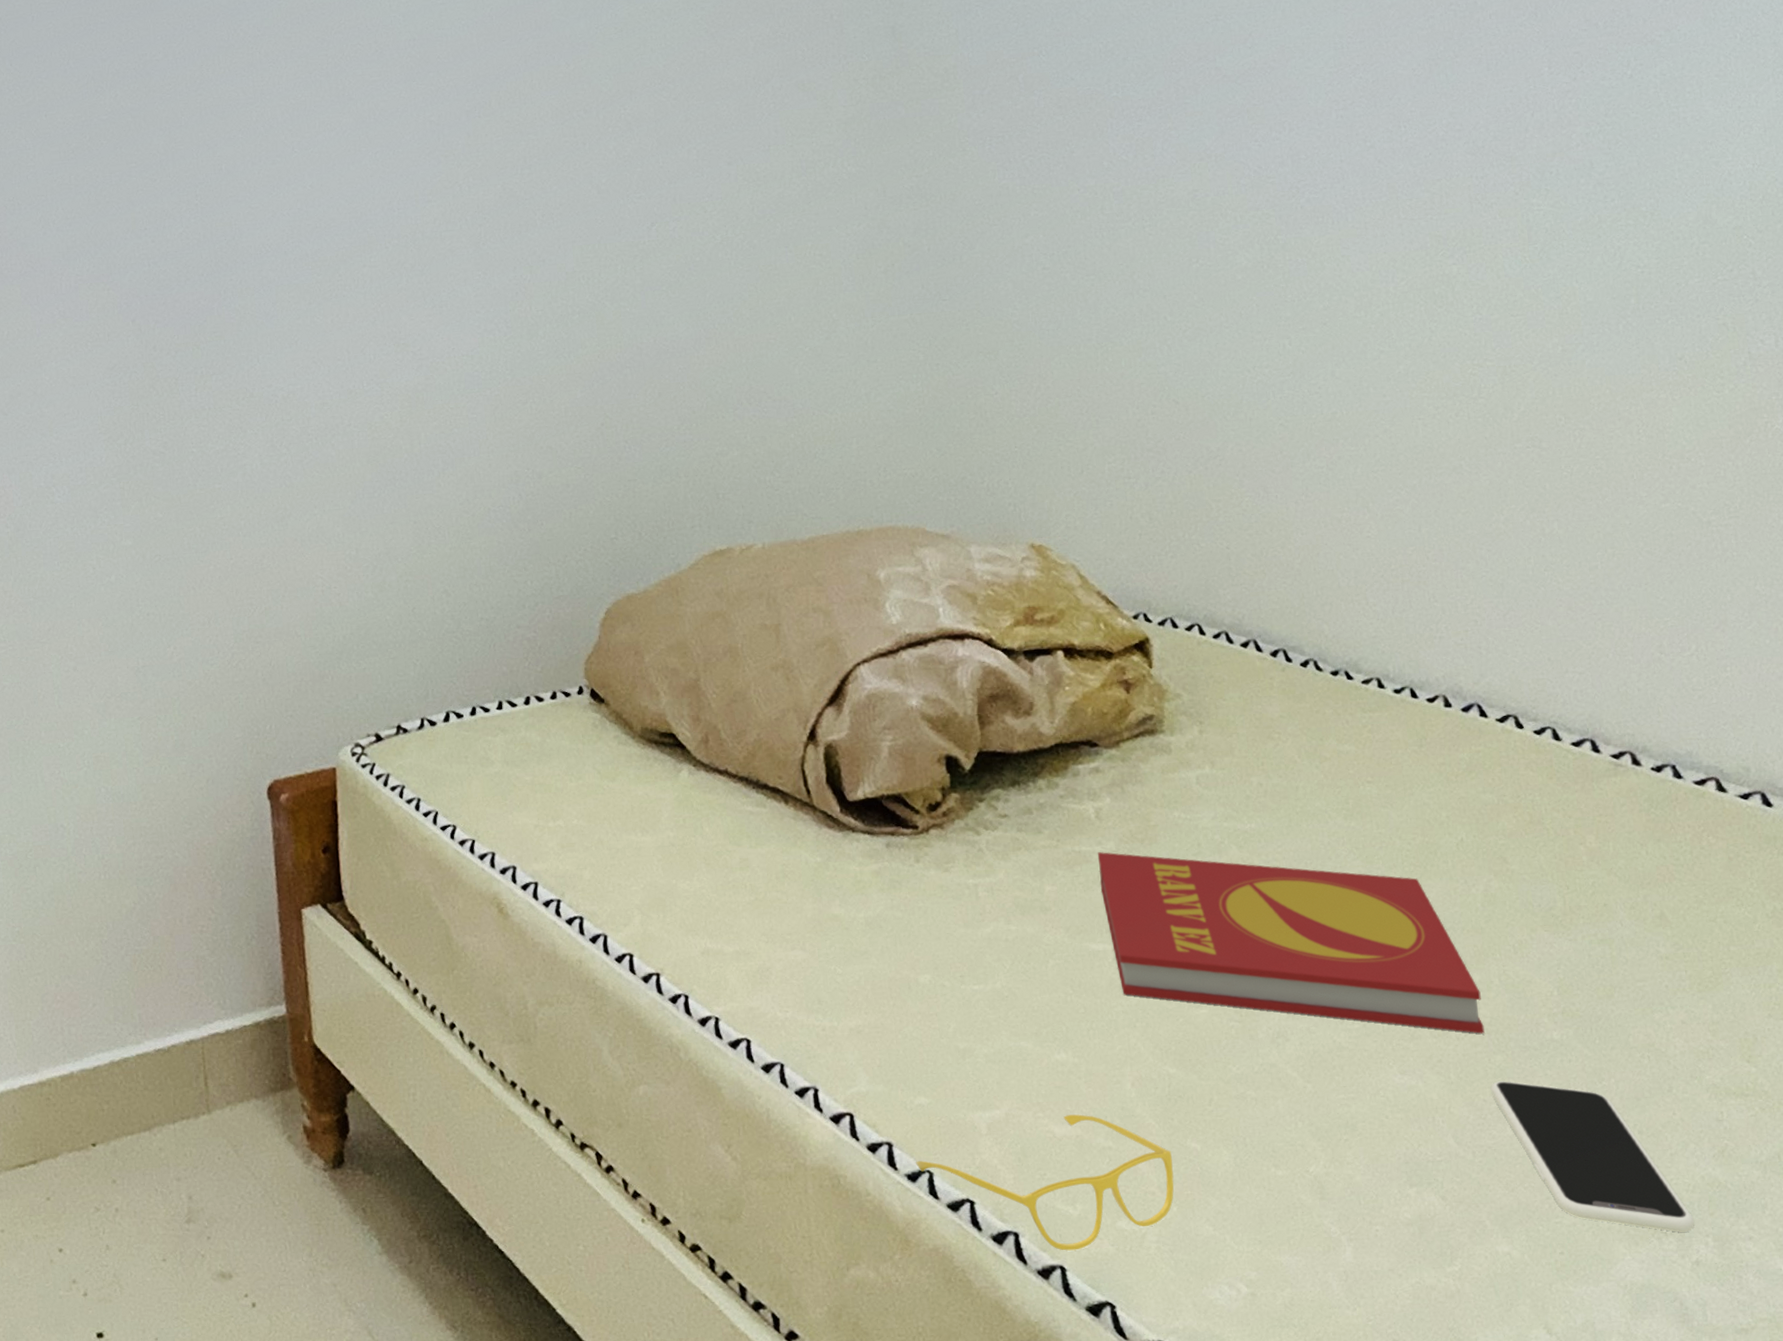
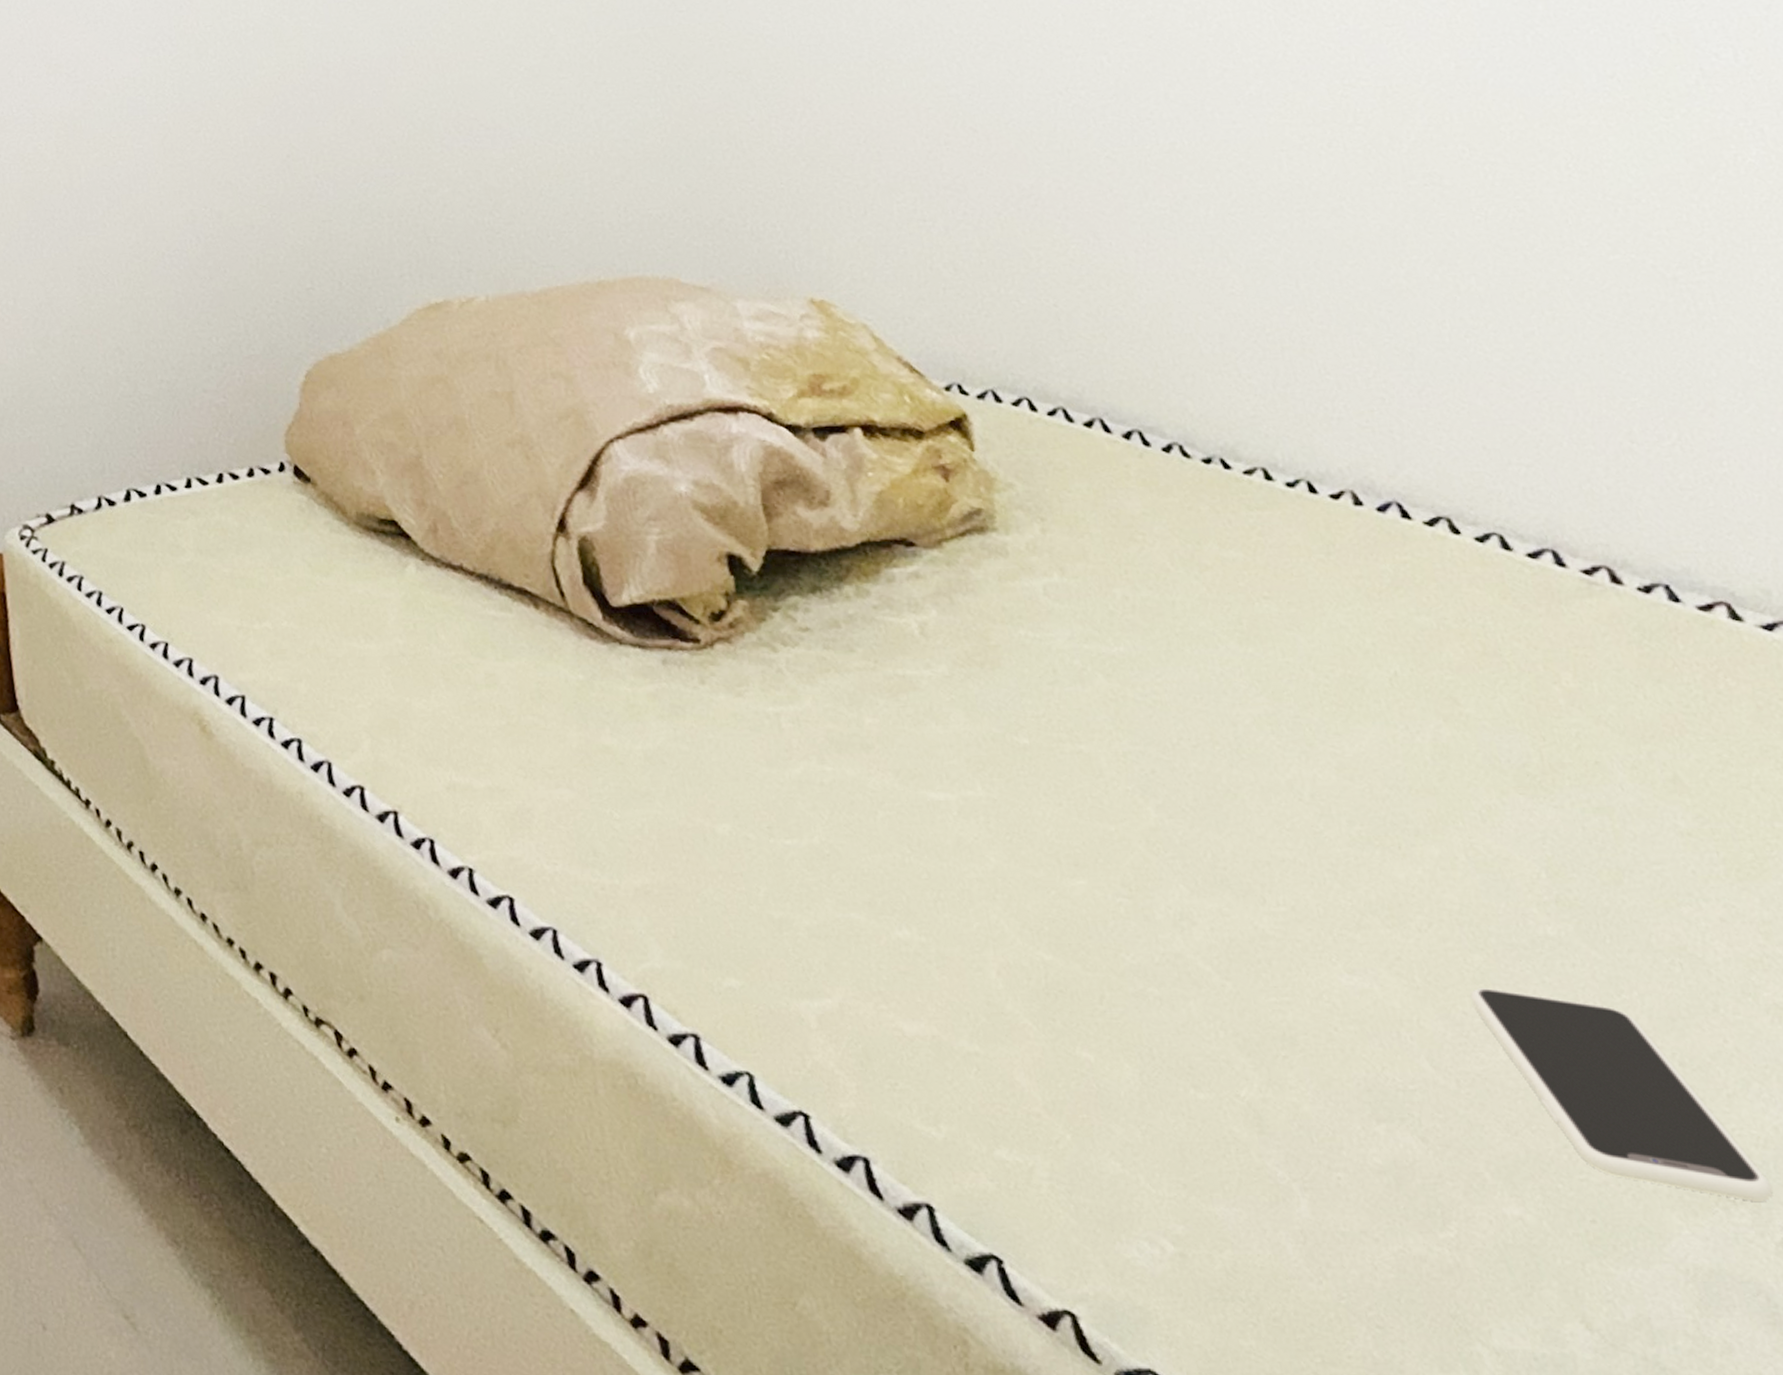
spectacles: present [916,1114,1174,1251] -> none [730,1009,1066,1185]
book: present [1097,852,1485,1034] -> none [926,677,1454,925]

